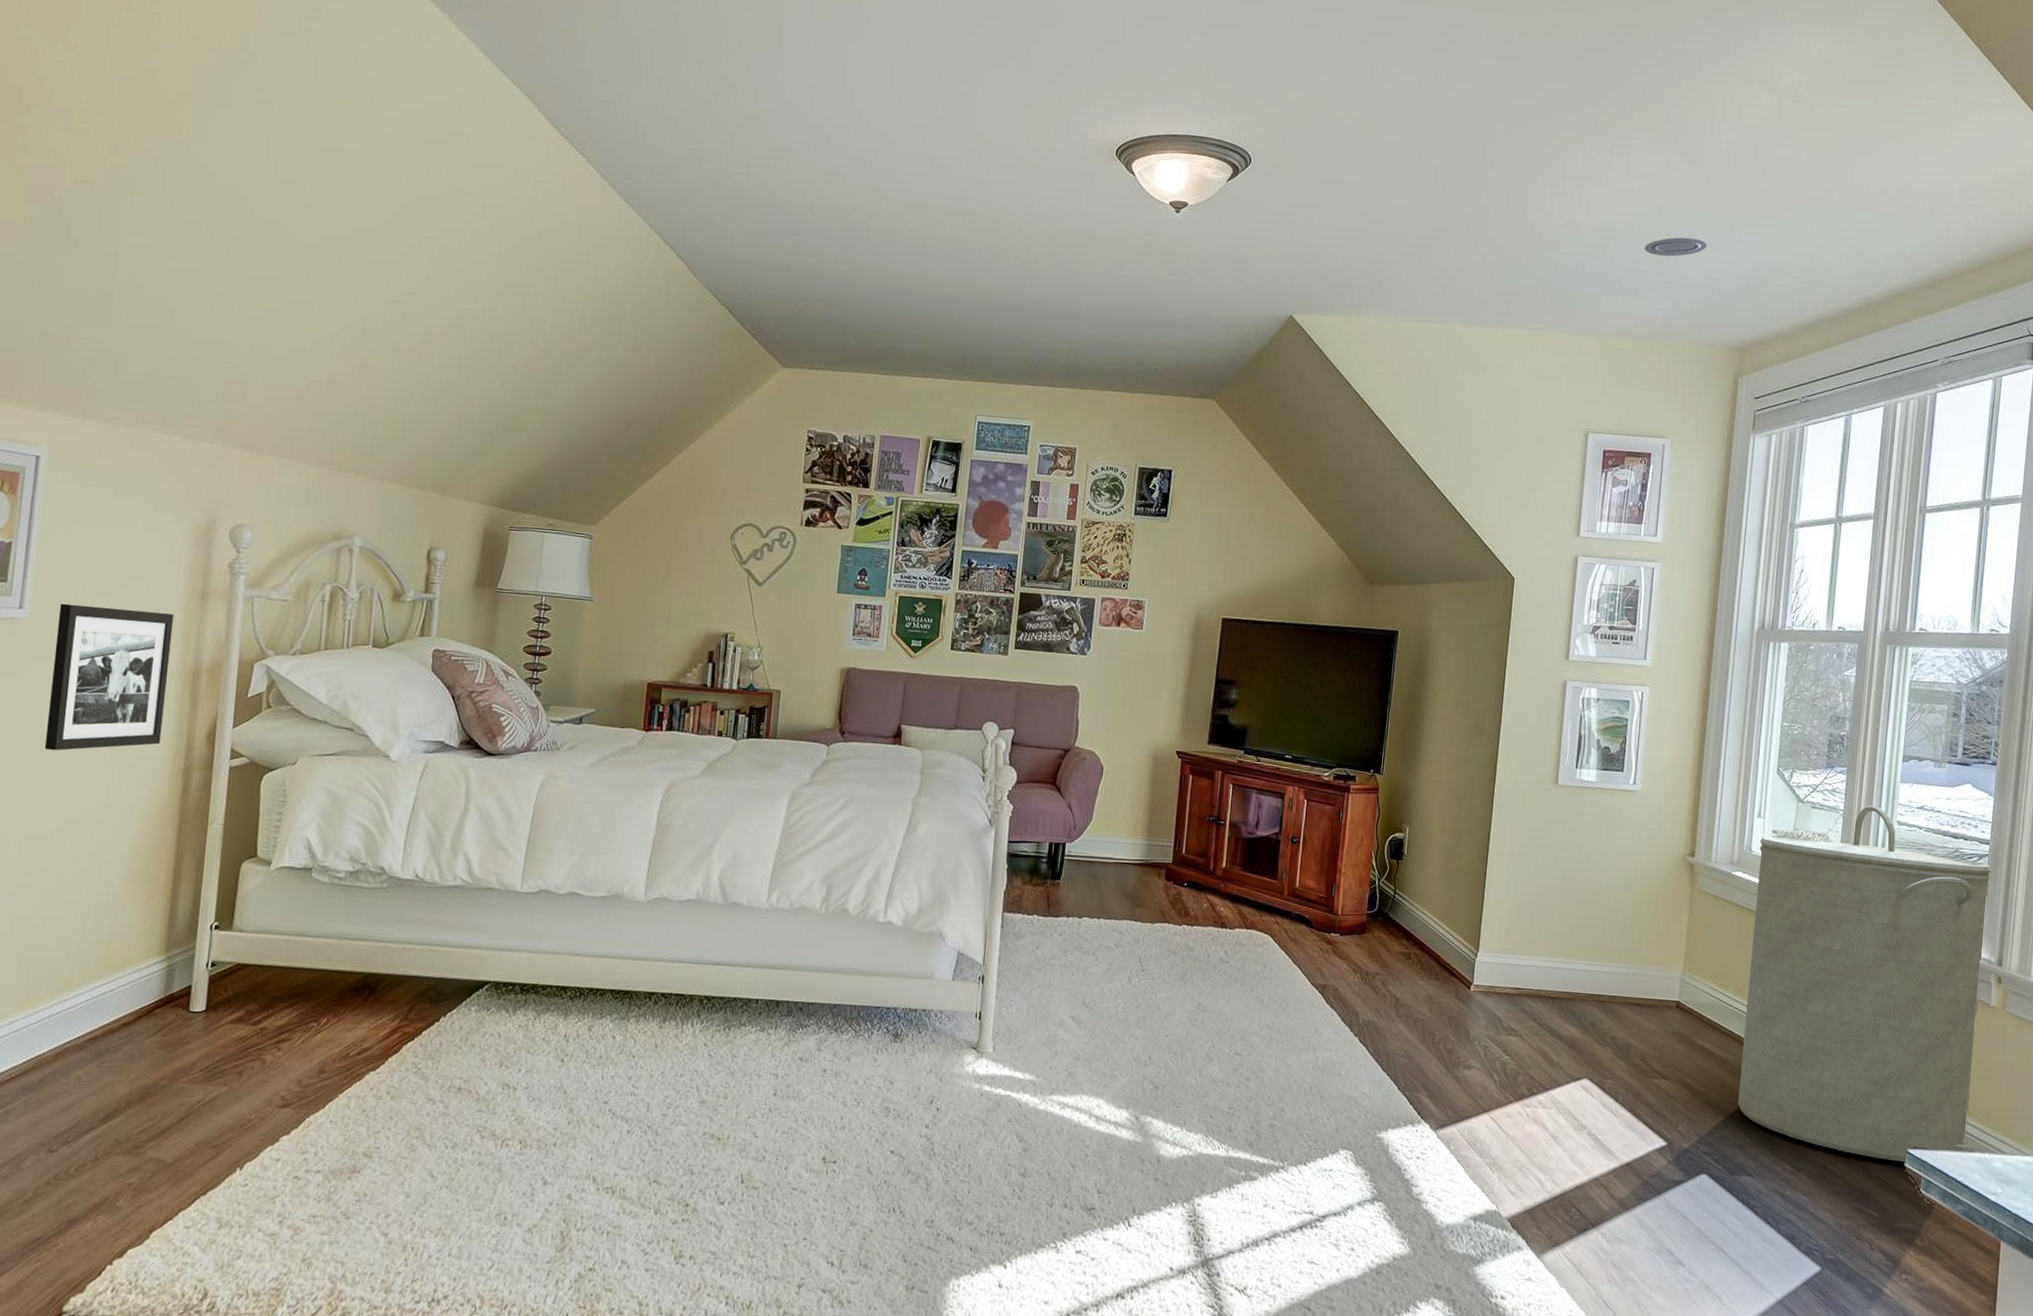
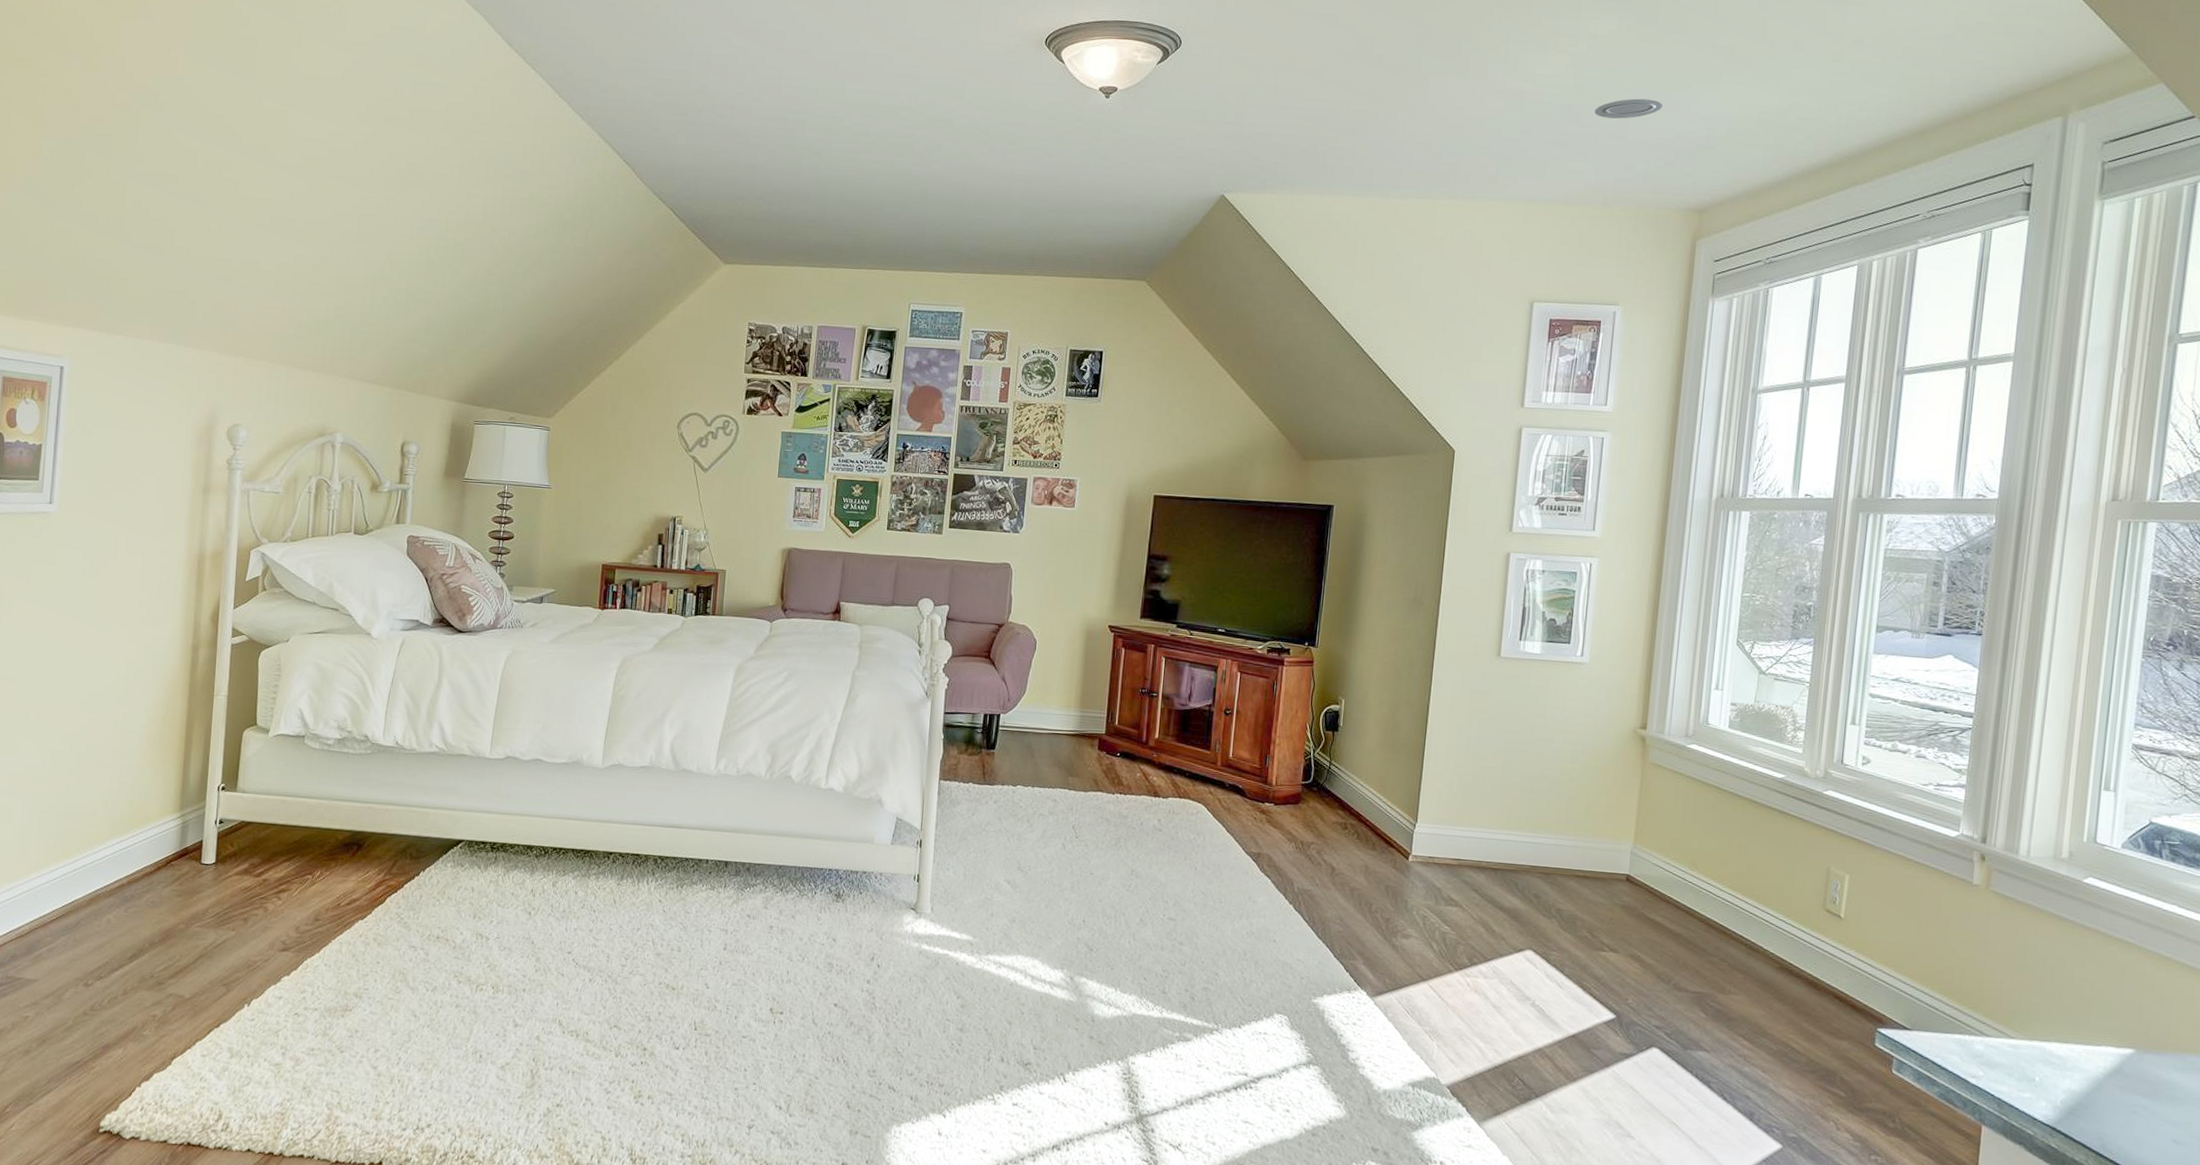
picture frame: present [44,603,174,751] -> none [73,498,181,631]
laundry hamper: present [1738,804,1993,1163] -> none [1692,676,1976,1042]

